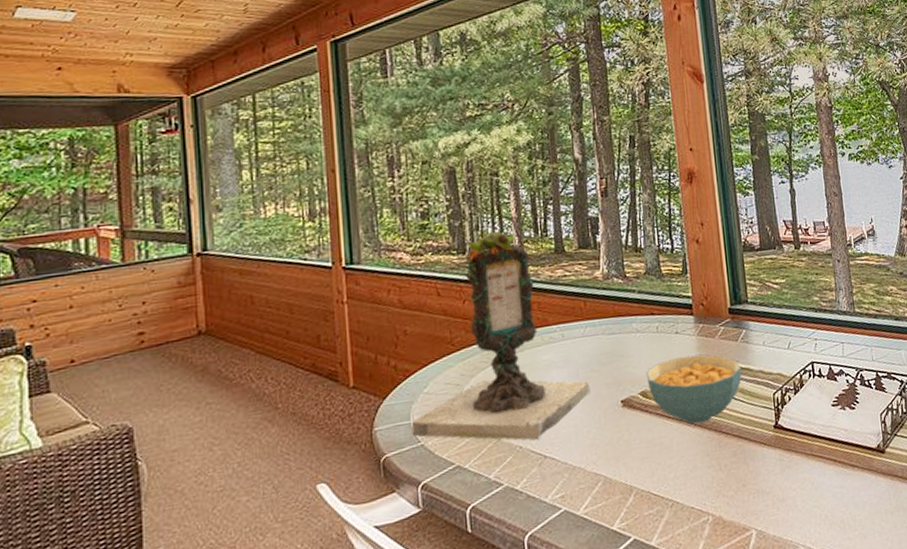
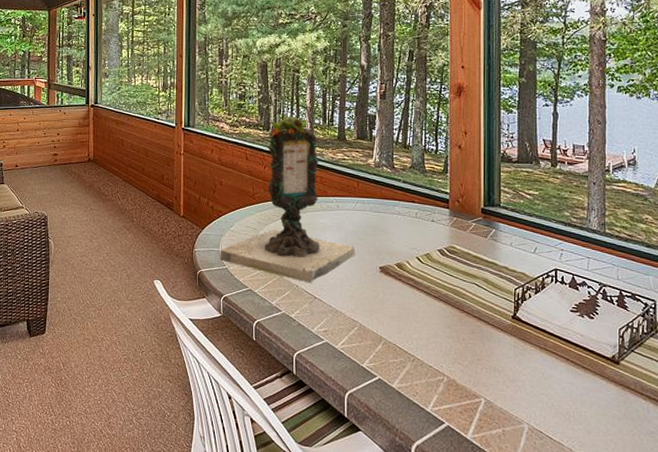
cereal bowl: present [646,354,742,424] -> none [403,242,488,300]

